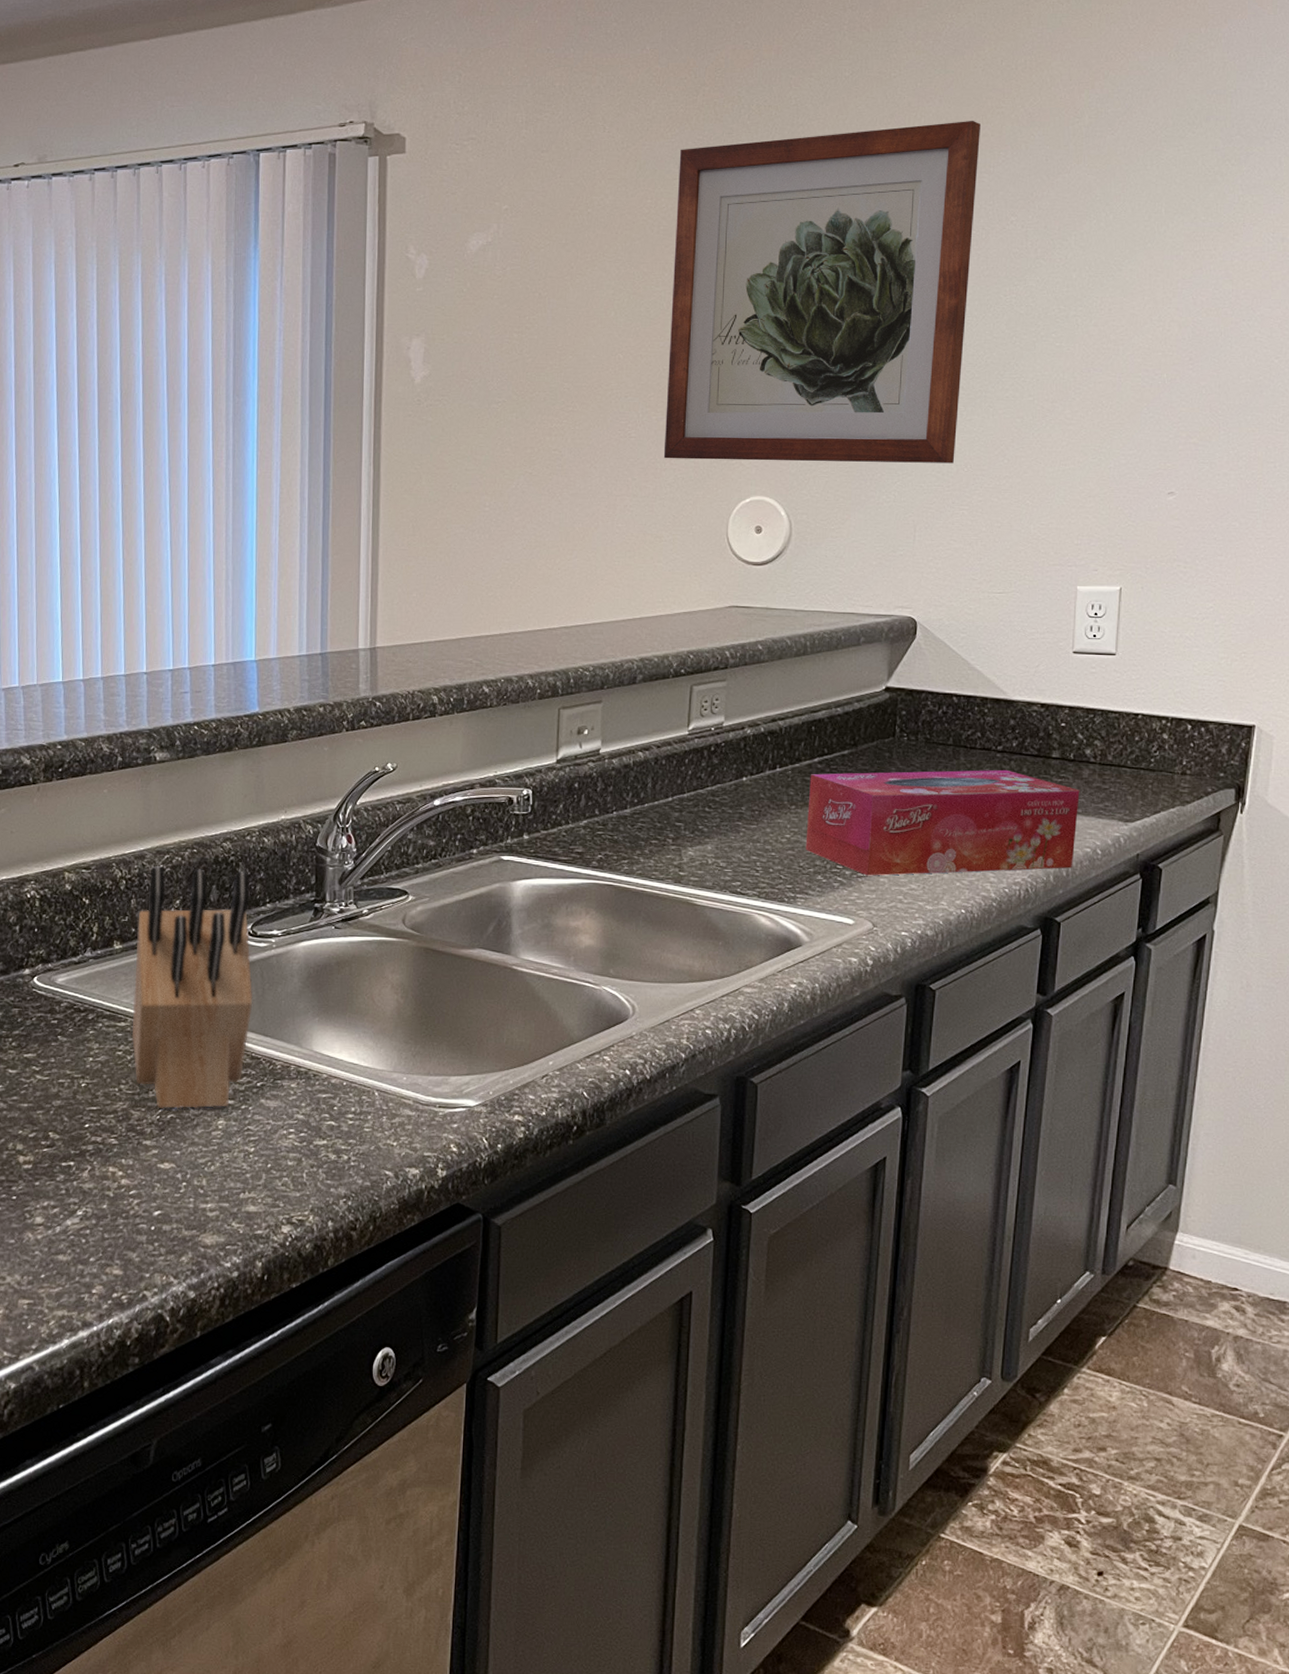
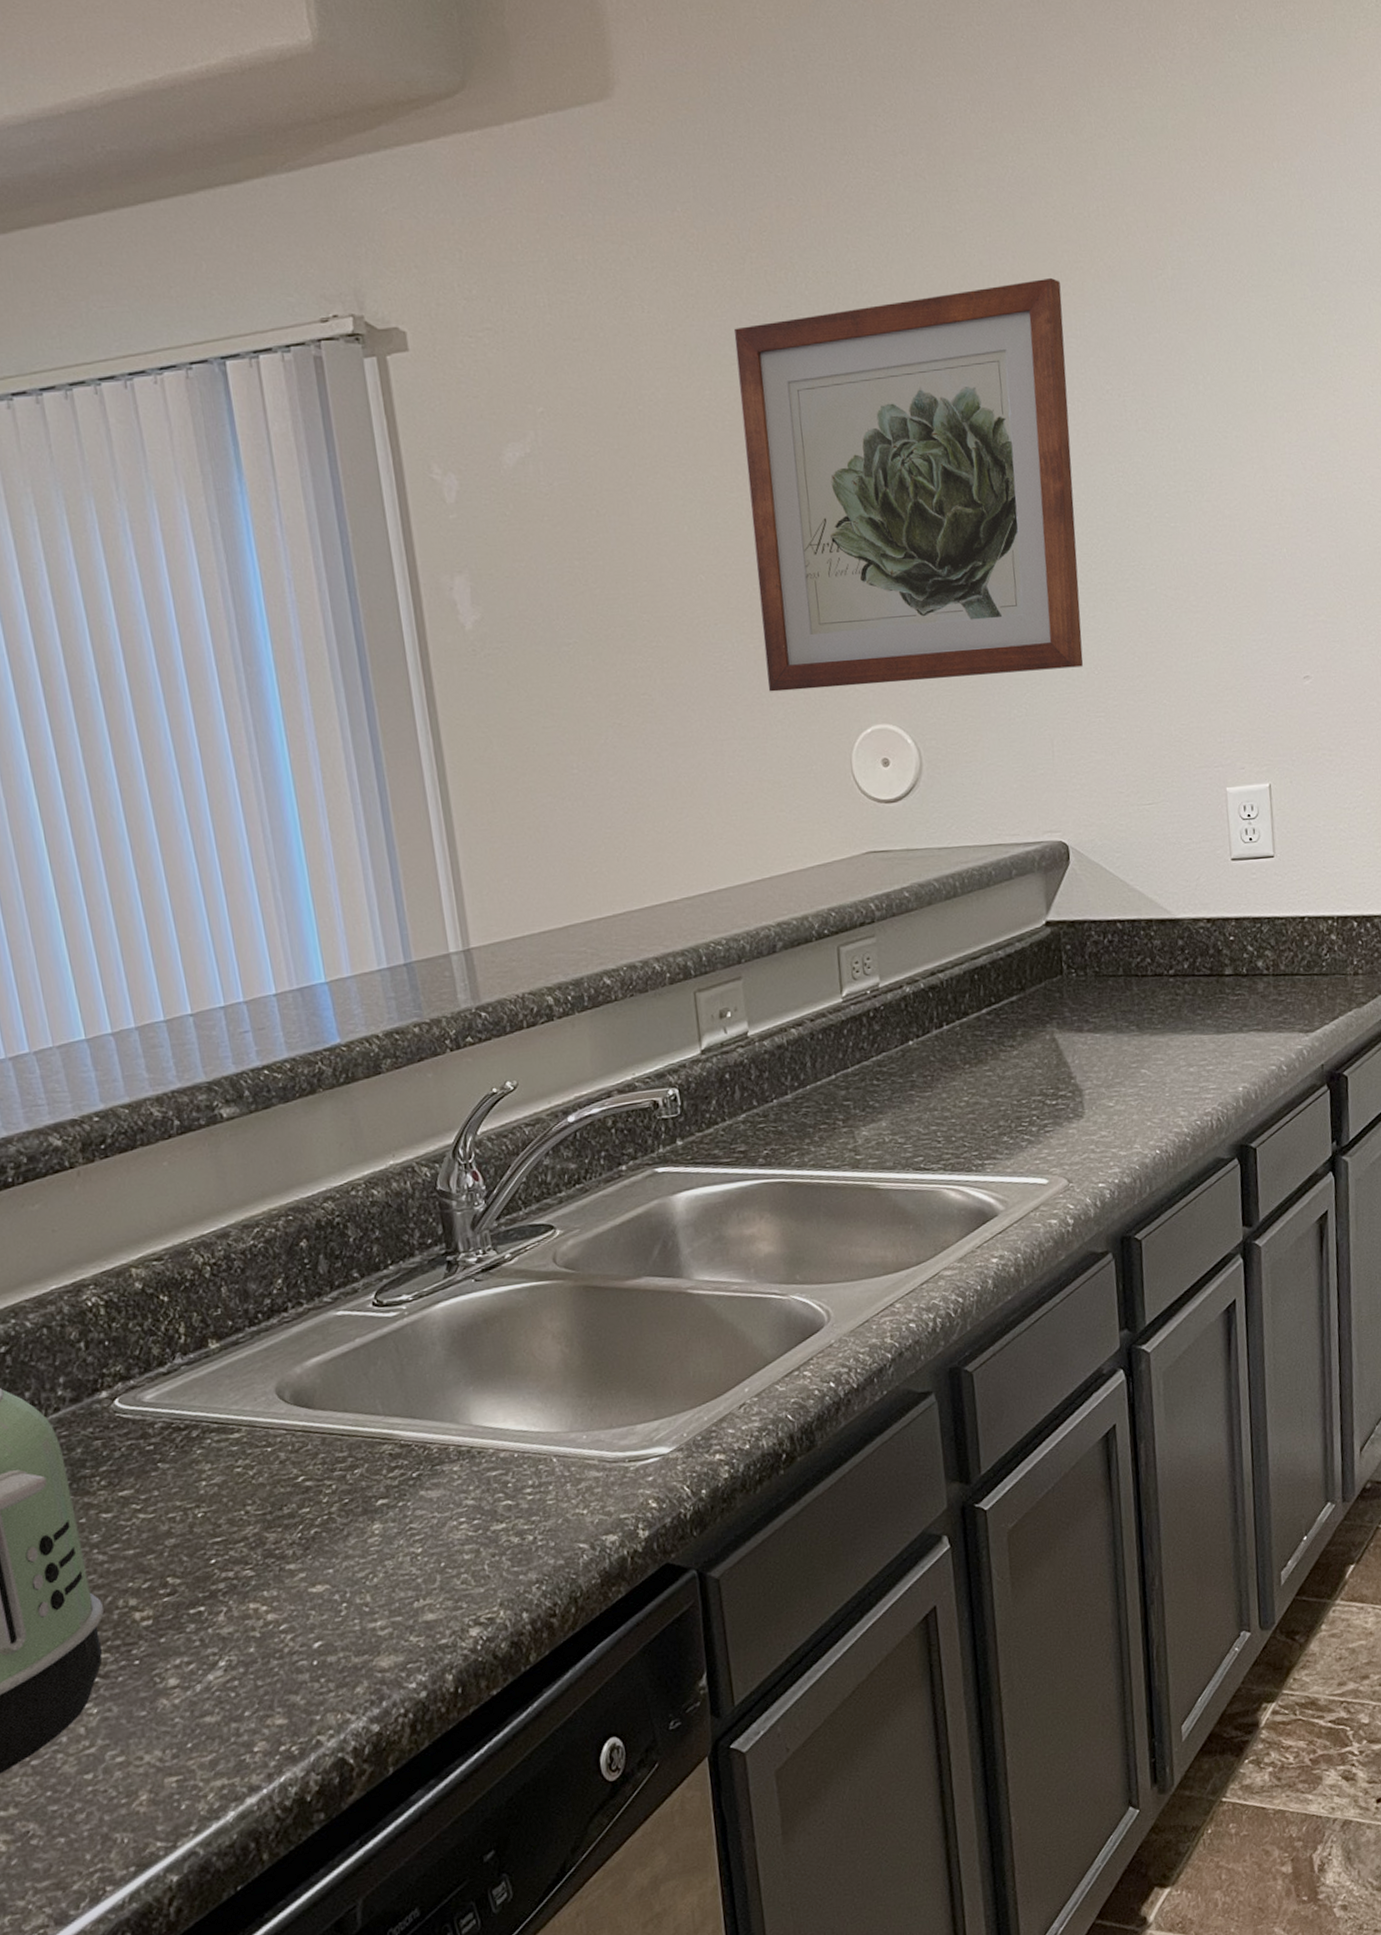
knife block: present [131,866,253,1109] -> none [232,1231,394,1525]
tissue box: present [805,769,1080,876] -> none [980,994,1261,1129]

